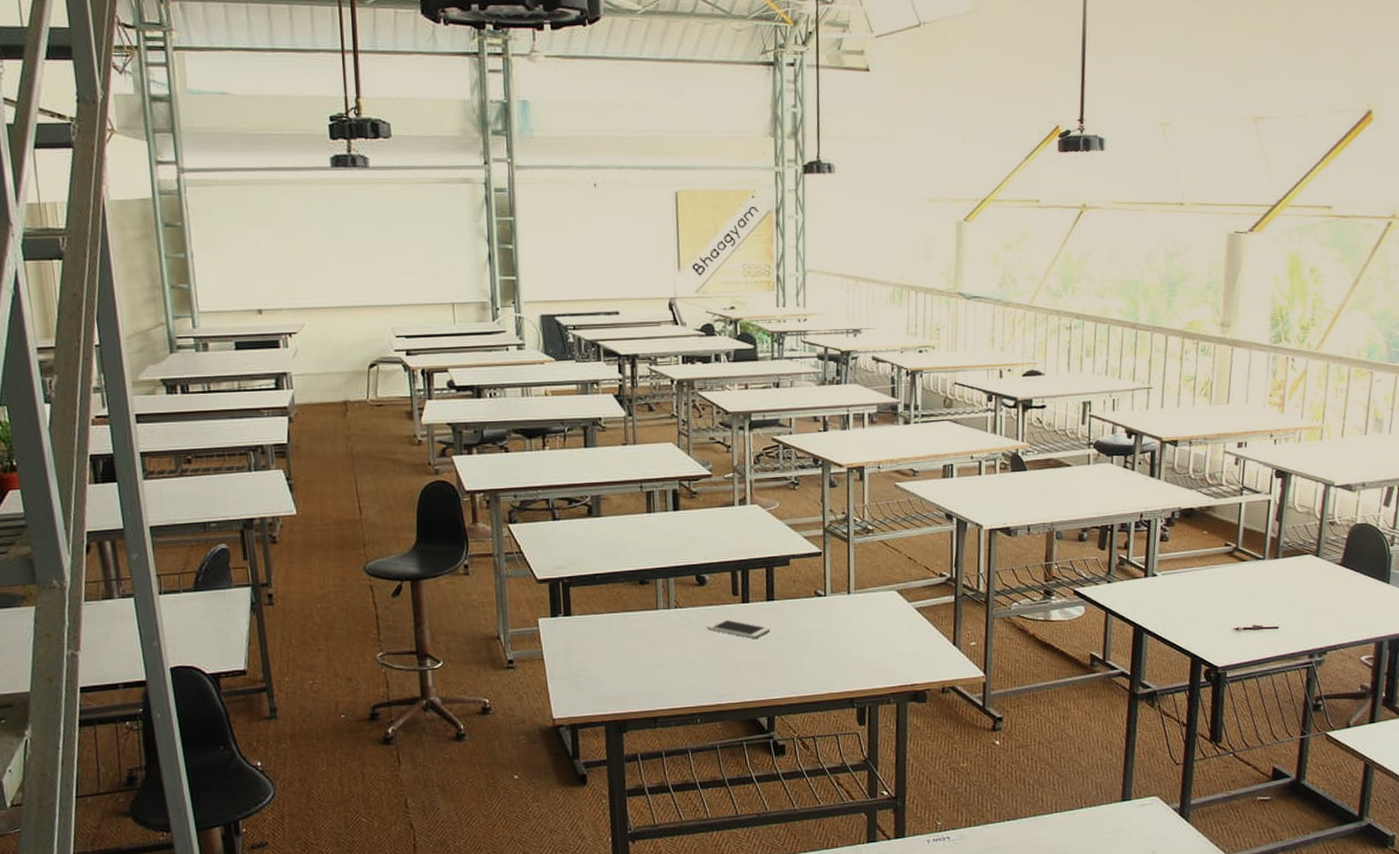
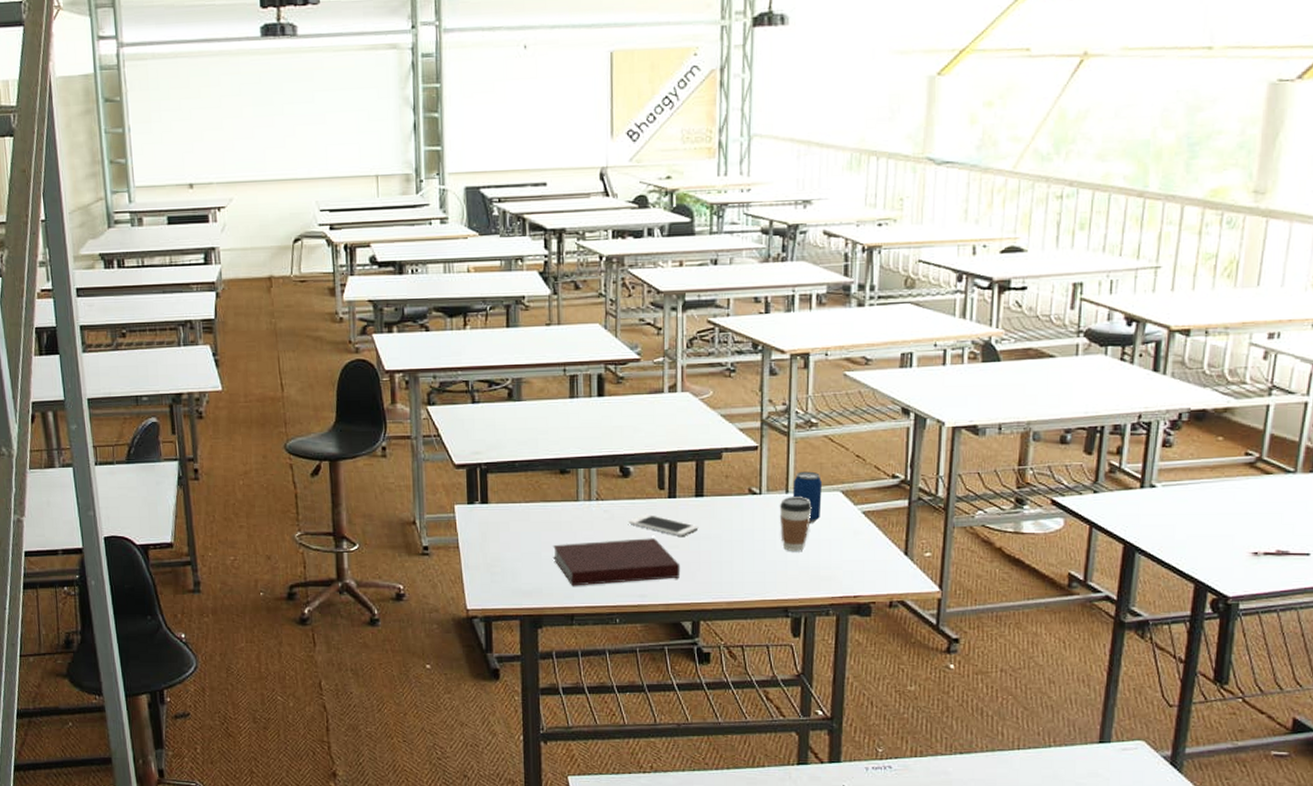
notebook: none [635,641,756,691] -> present [552,538,681,586]
coffee cup: none [842,597,871,647] -> present [779,497,812,551]
beverage can: none [854,573,880,621] -> present [792,471,822,523]

